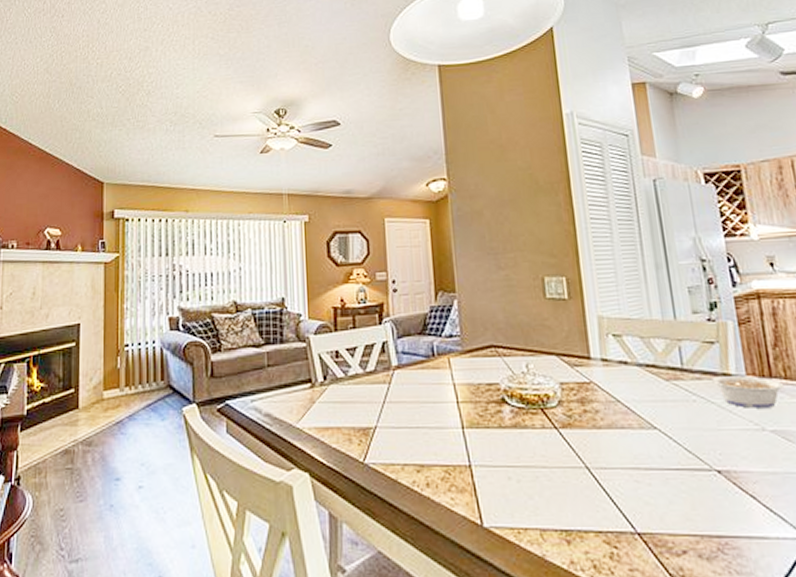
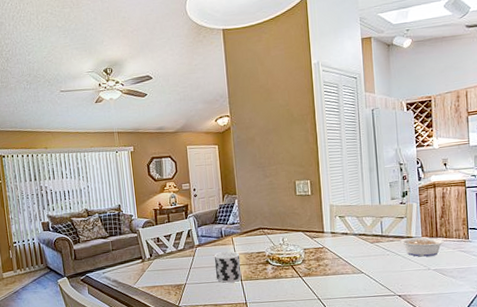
cup: none [420,379,464,430] -> present [214,251,242,283]

